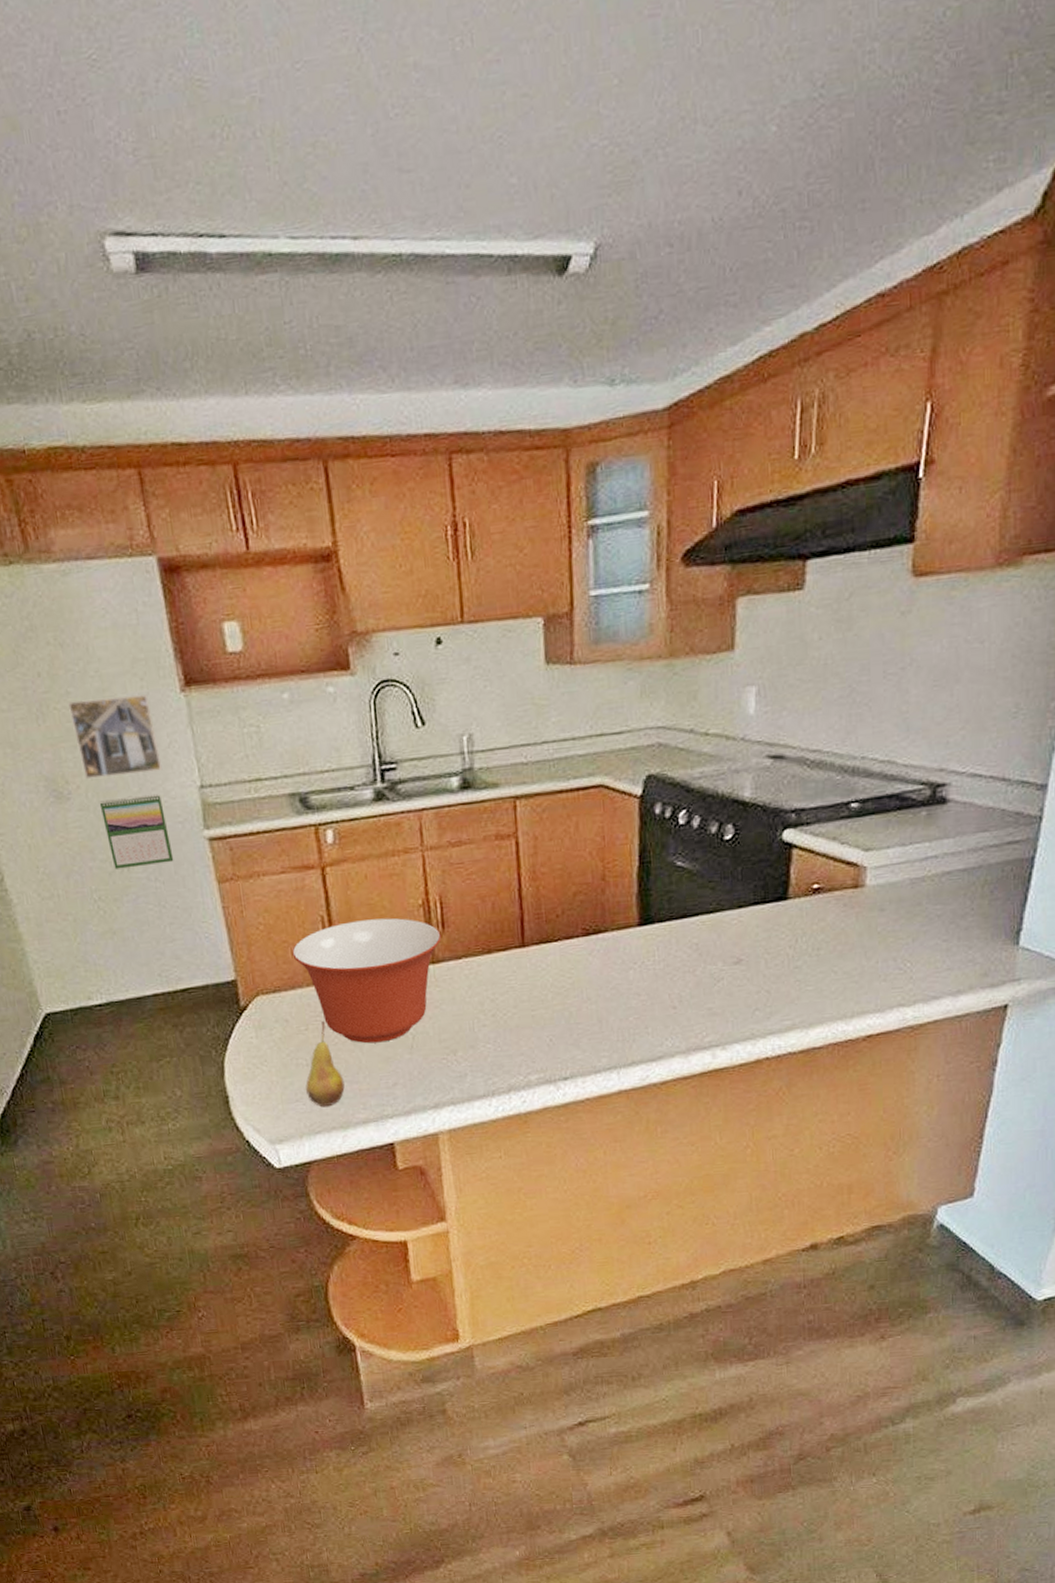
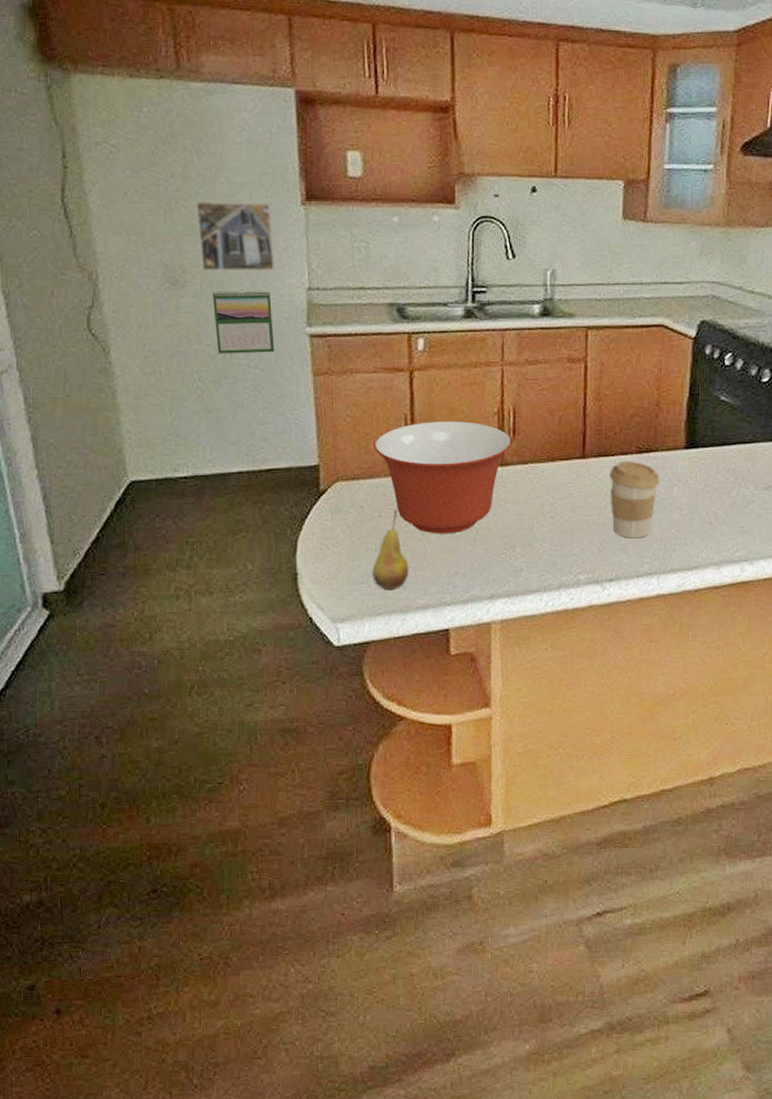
coffee cup: none [554,945,613,1032] -> present [610,462,660,539]

